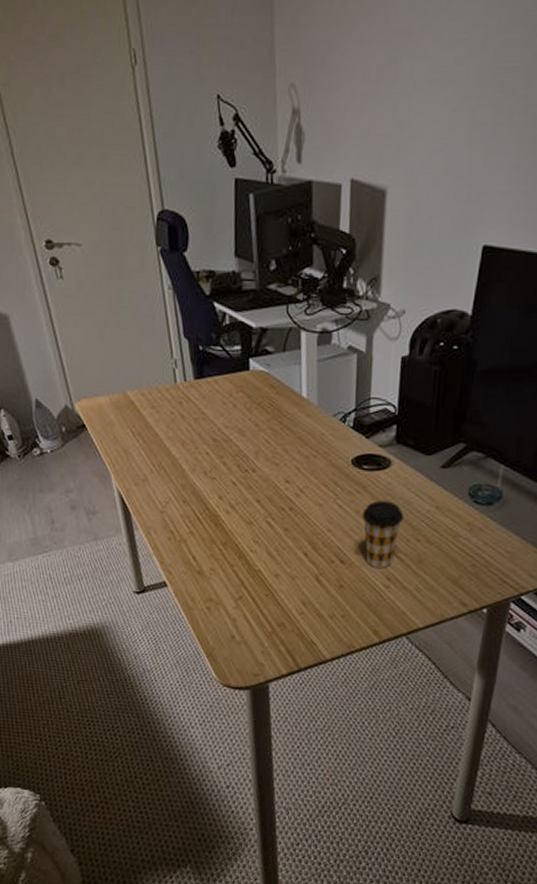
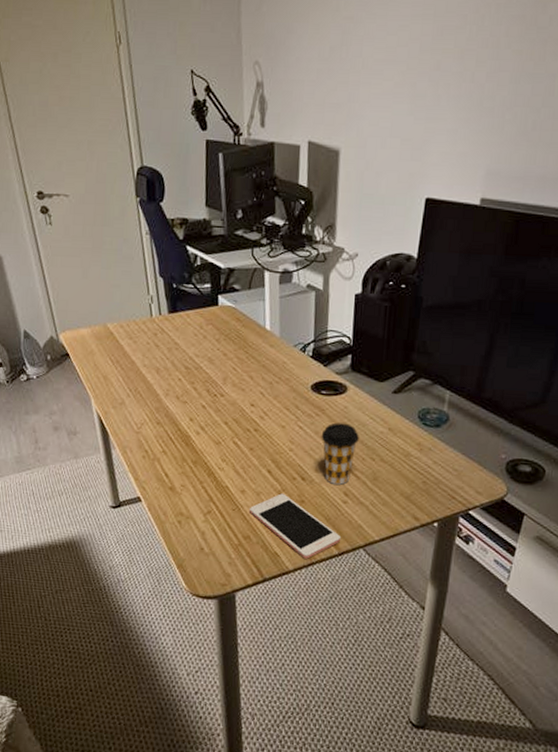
cell phone: none [283,577,383,648] -> present [248,493,342,559]

